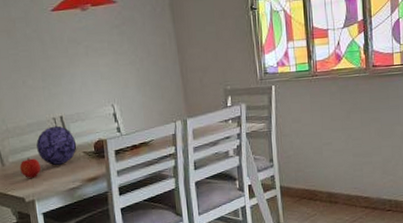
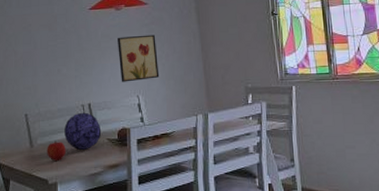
wall art: none [86,37,135,91] -> present [118,34,160,82]

